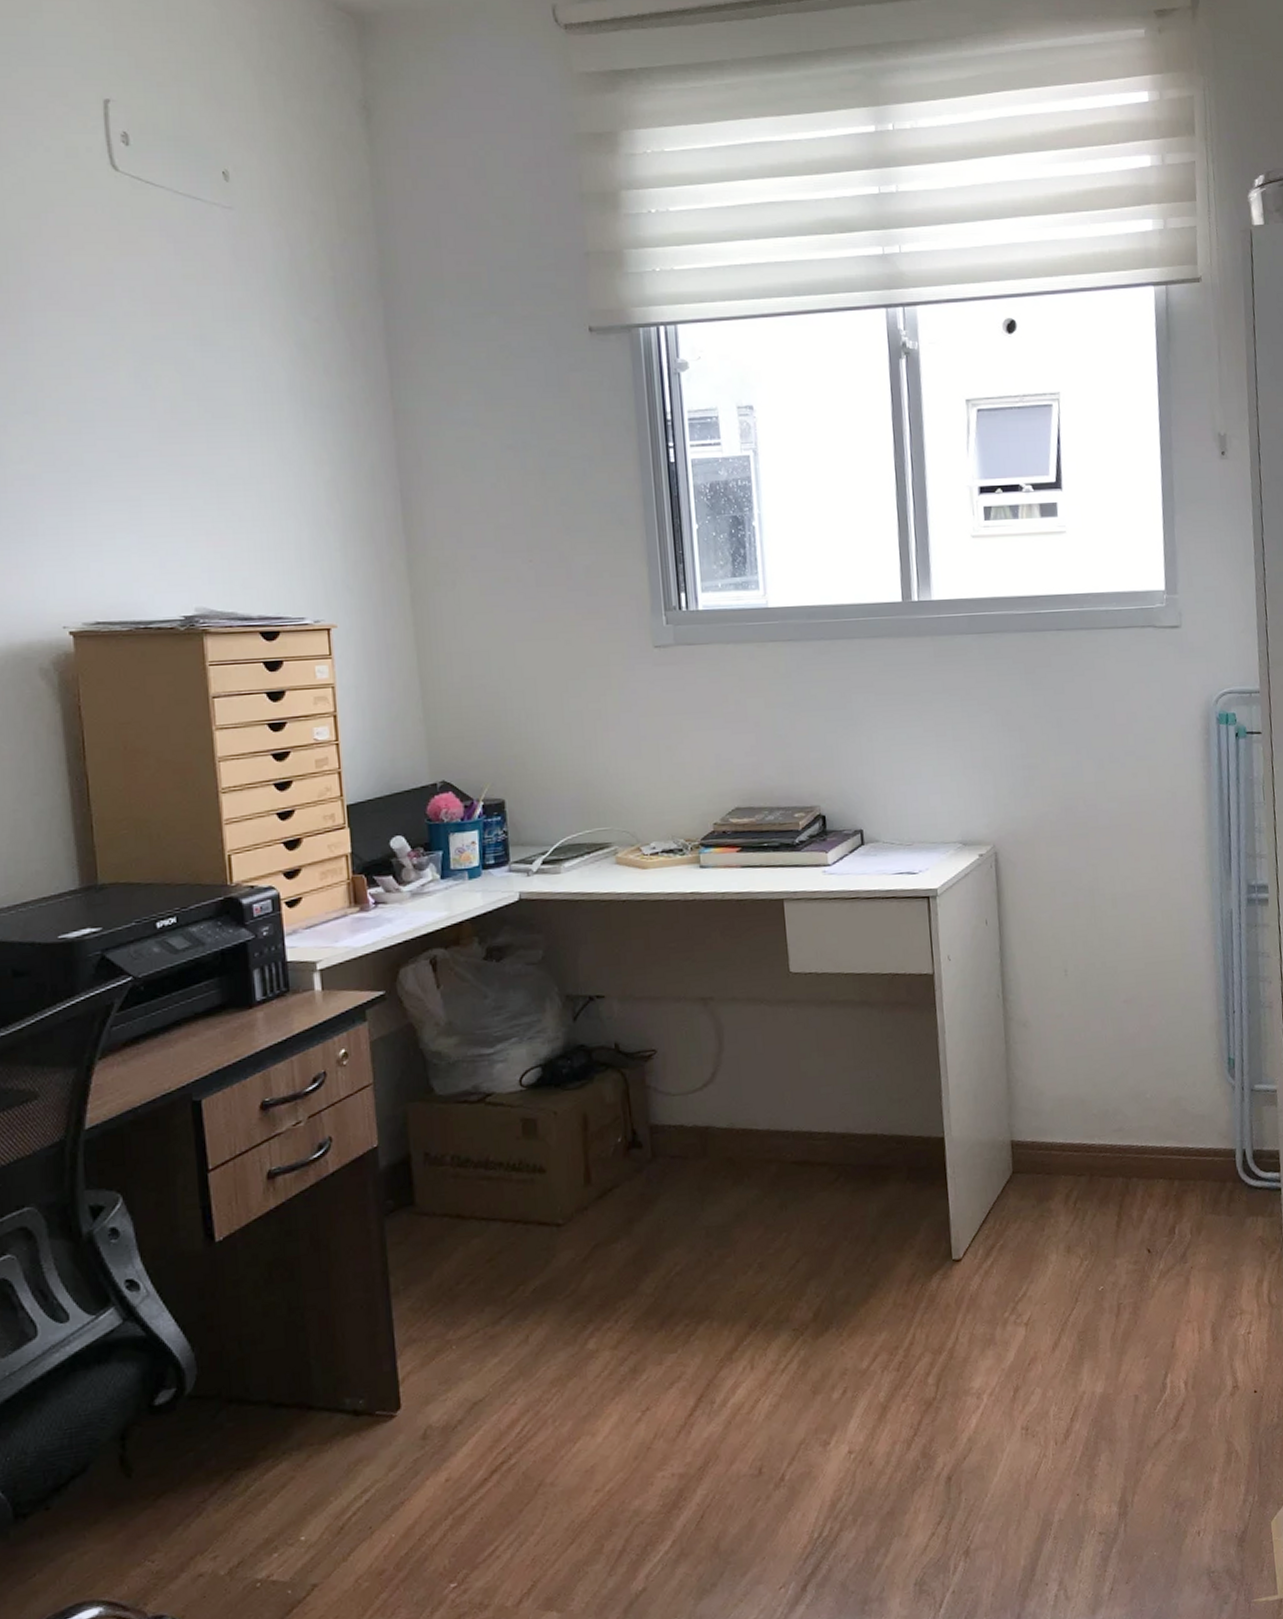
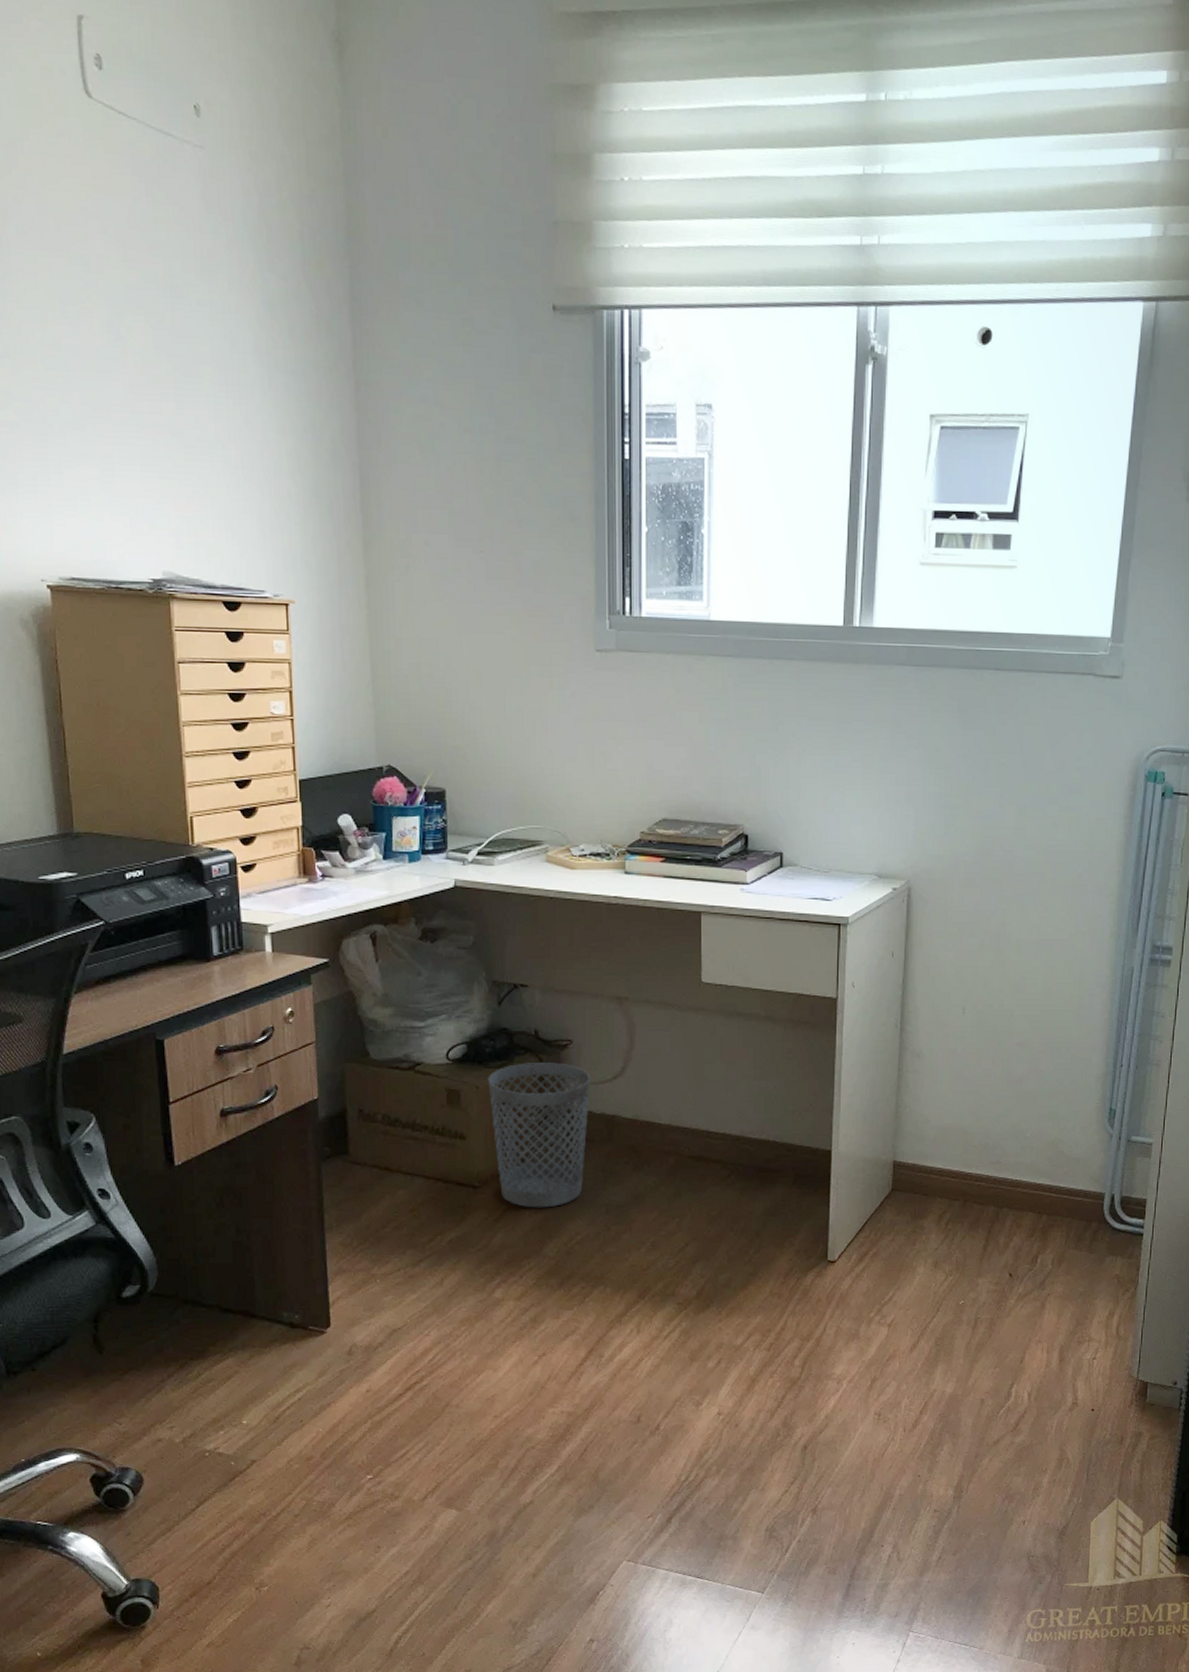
wastebasket: none [566,1076,680,1241] -> present [488,1062,591,1208]

